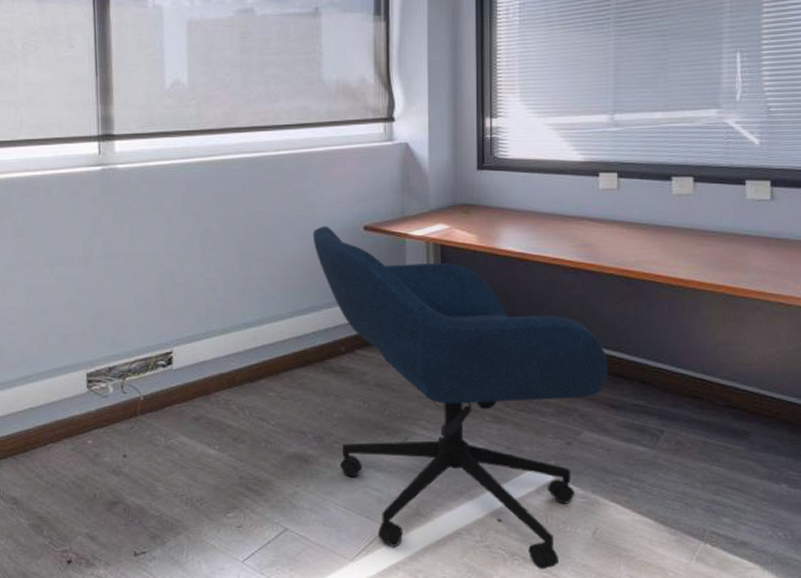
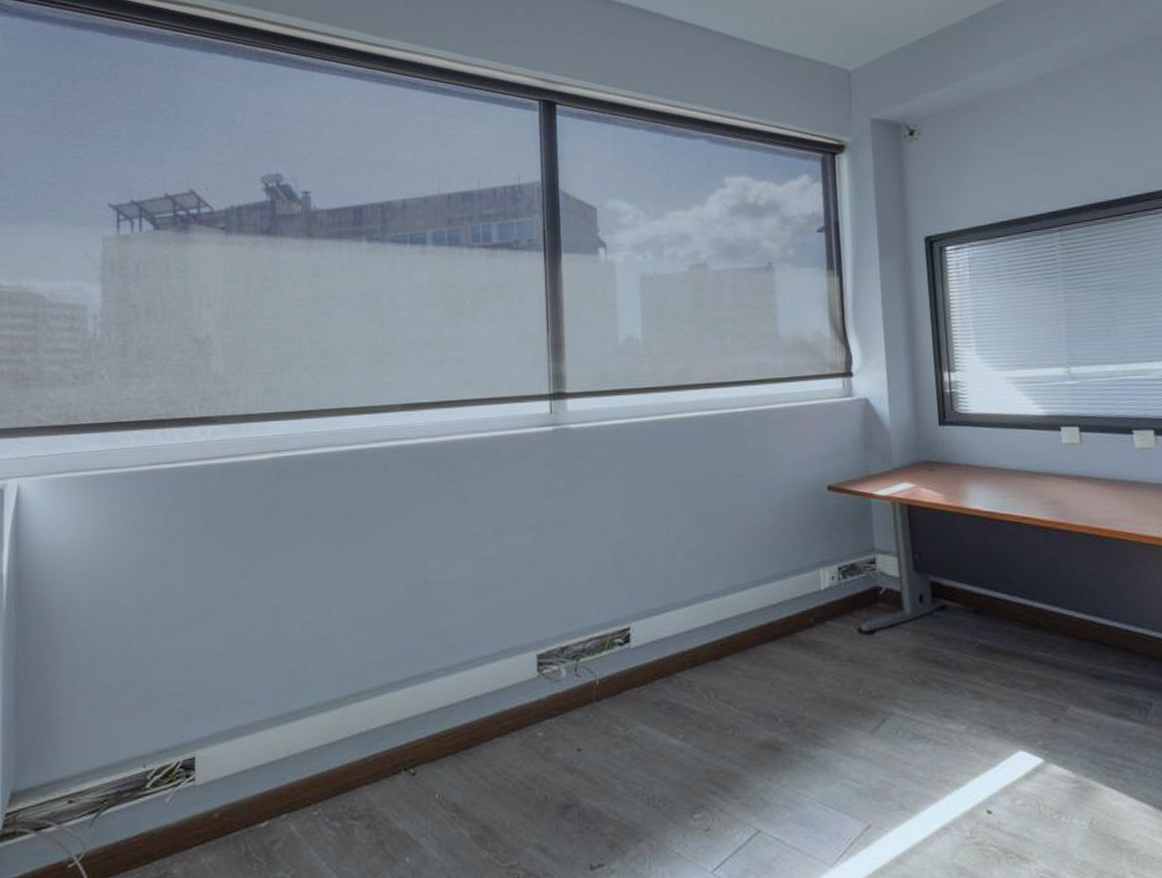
office chair: present [312,225,609,570] -> none [774,486,1090,869]

